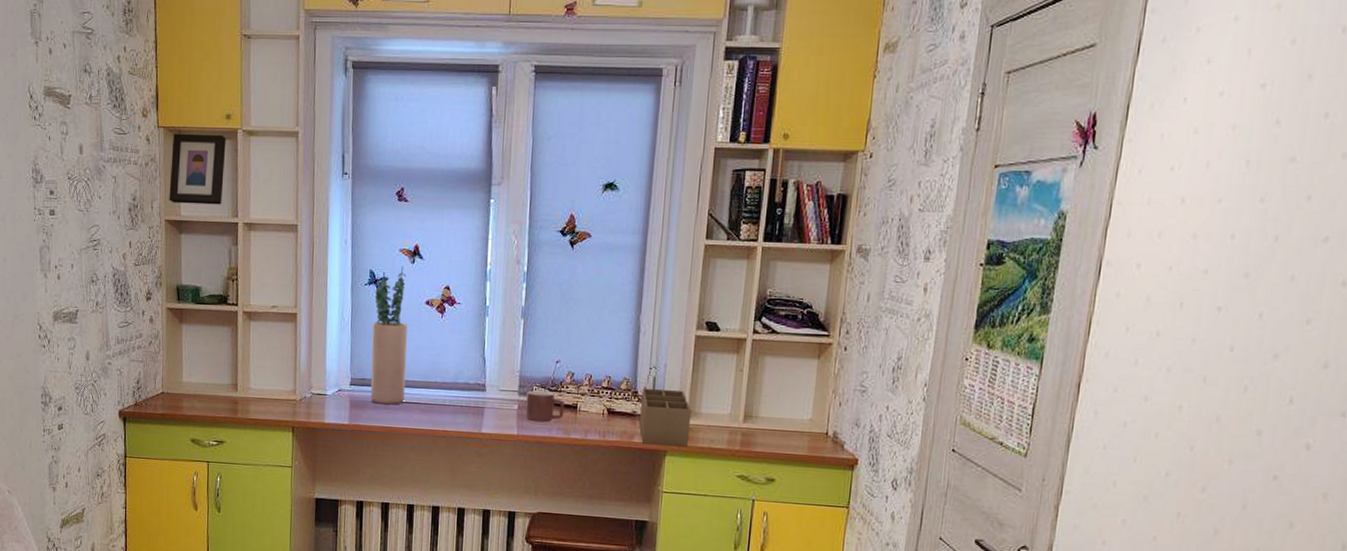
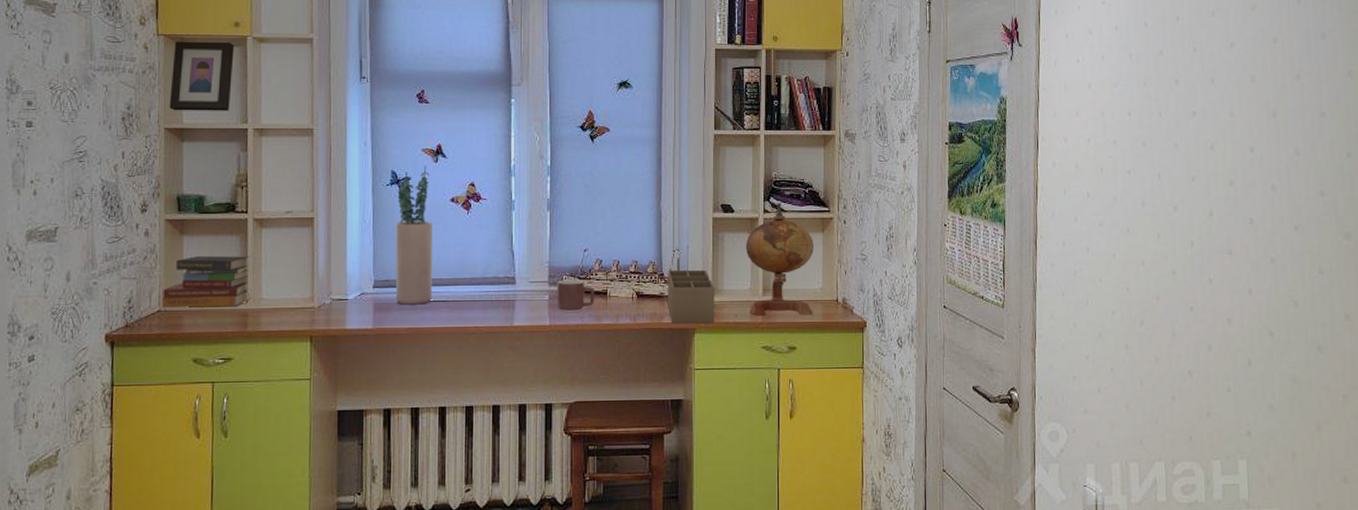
books: none [165,343,242,394] -> present [162,255,252,308]
globe: none [727,322,807,447] -> present [745,202,814,316]

